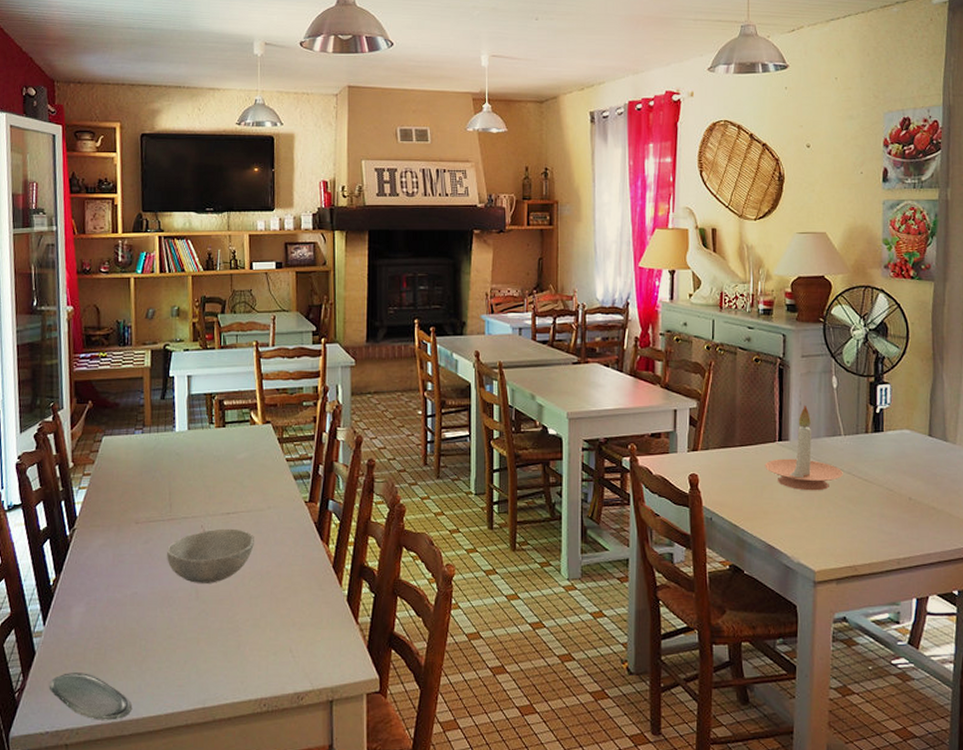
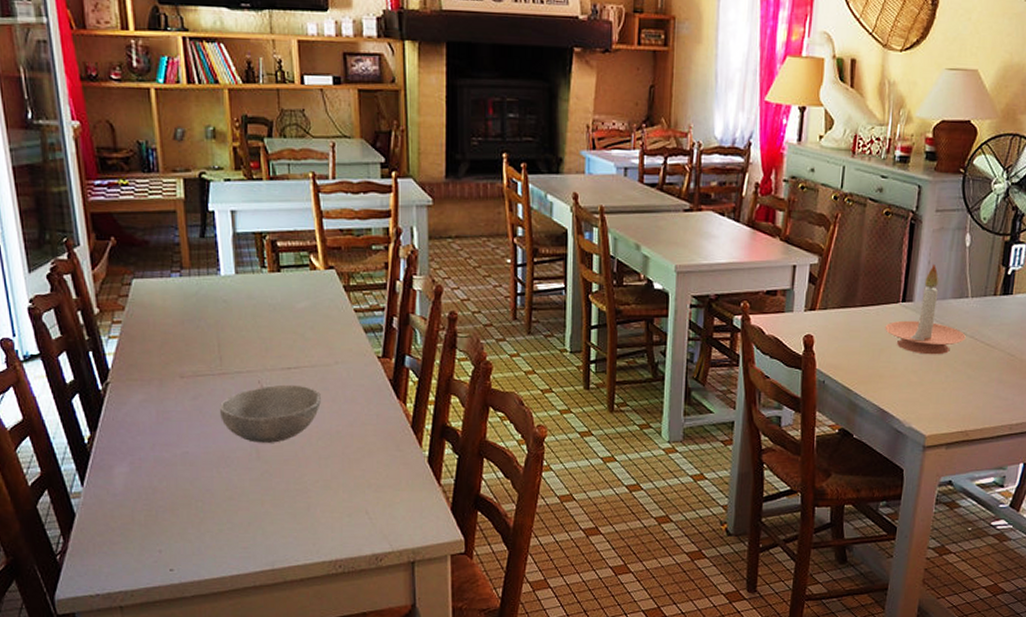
oval tray: present [49,673,132,720] -> none [94,535,192,582]

